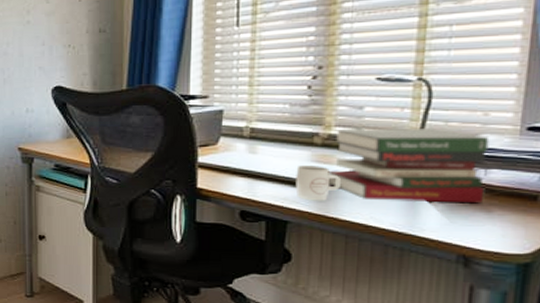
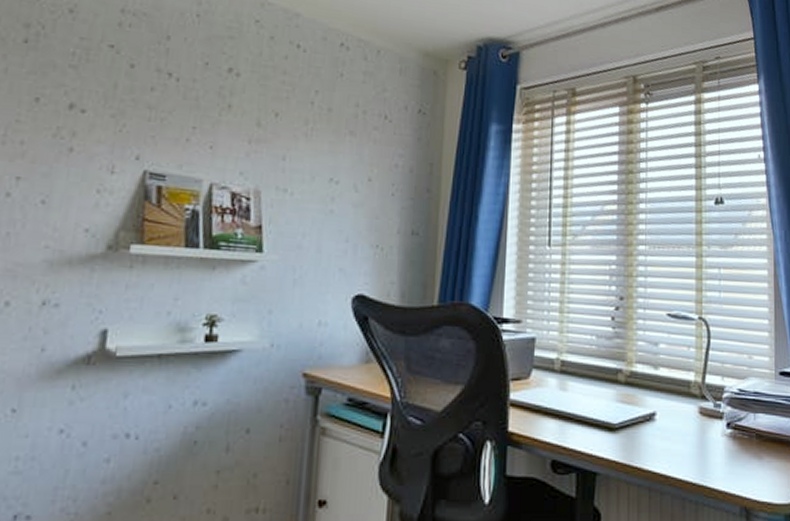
mug: present [295,166,341,201] -> none [603,406,642,448]
books: present [328,129,490,204] -> none [631,366,756,450]

